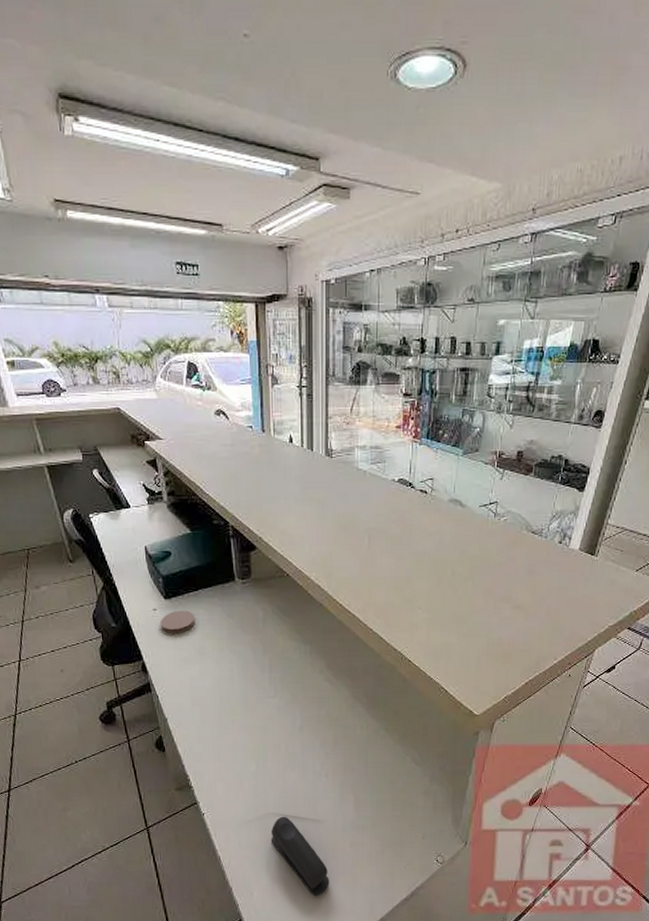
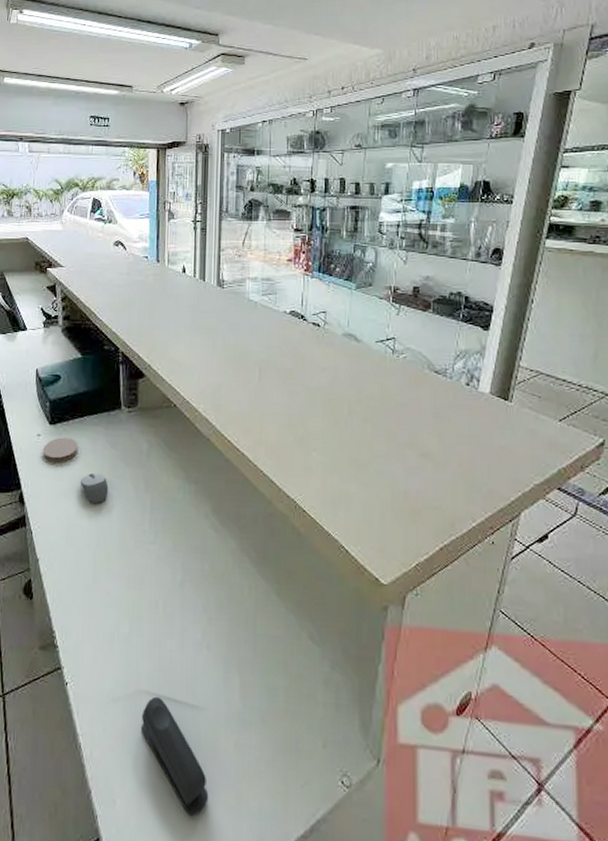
computer mouse: none [200,640,228,667] -> present [80,472,109,504]

